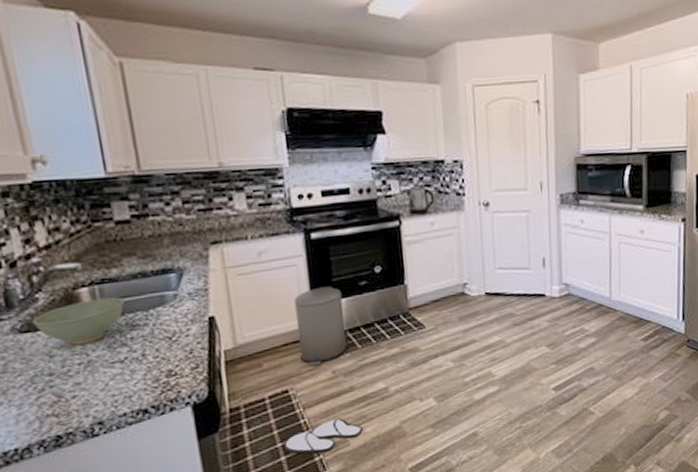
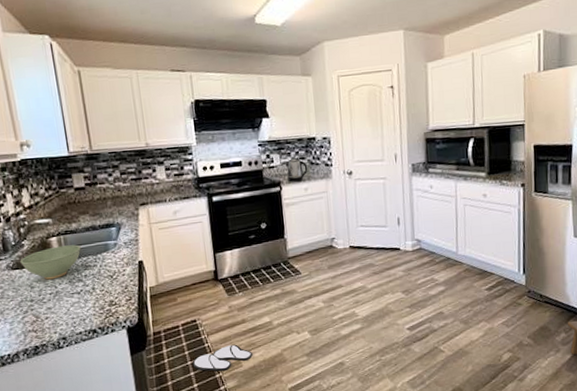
pedal bin: present [293,286,347,365] -> none [200,238,240,301]

